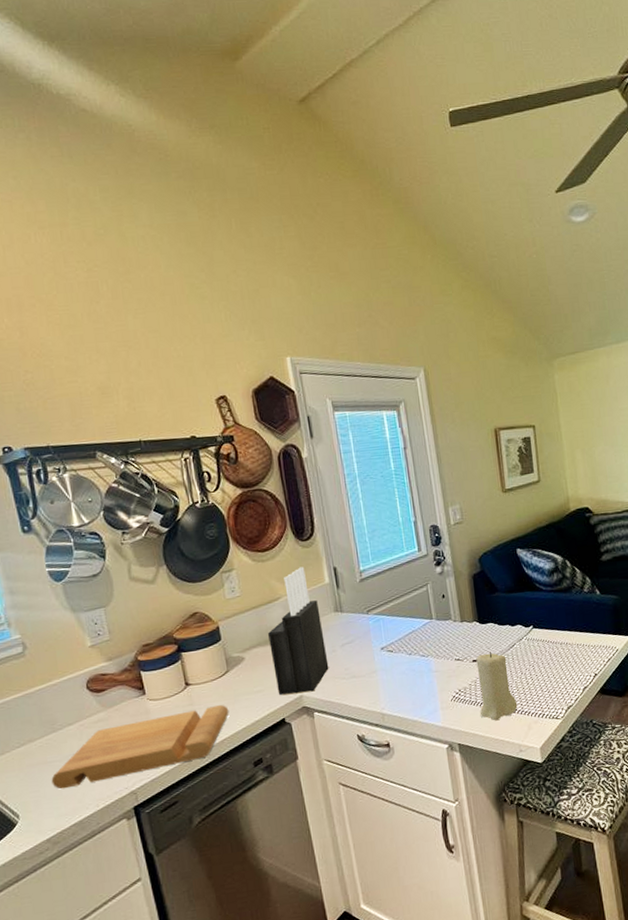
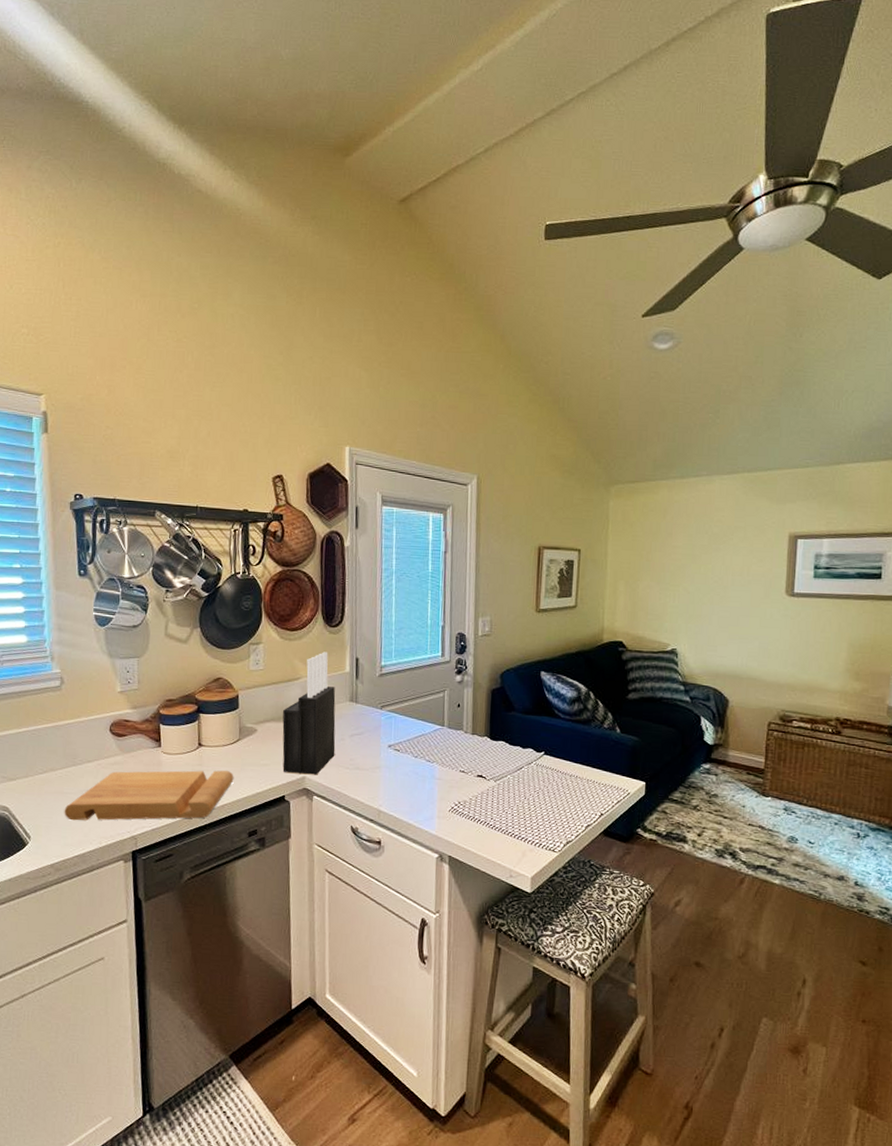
candle: present [476,652,518,721] -> none [475,770,516,841]

